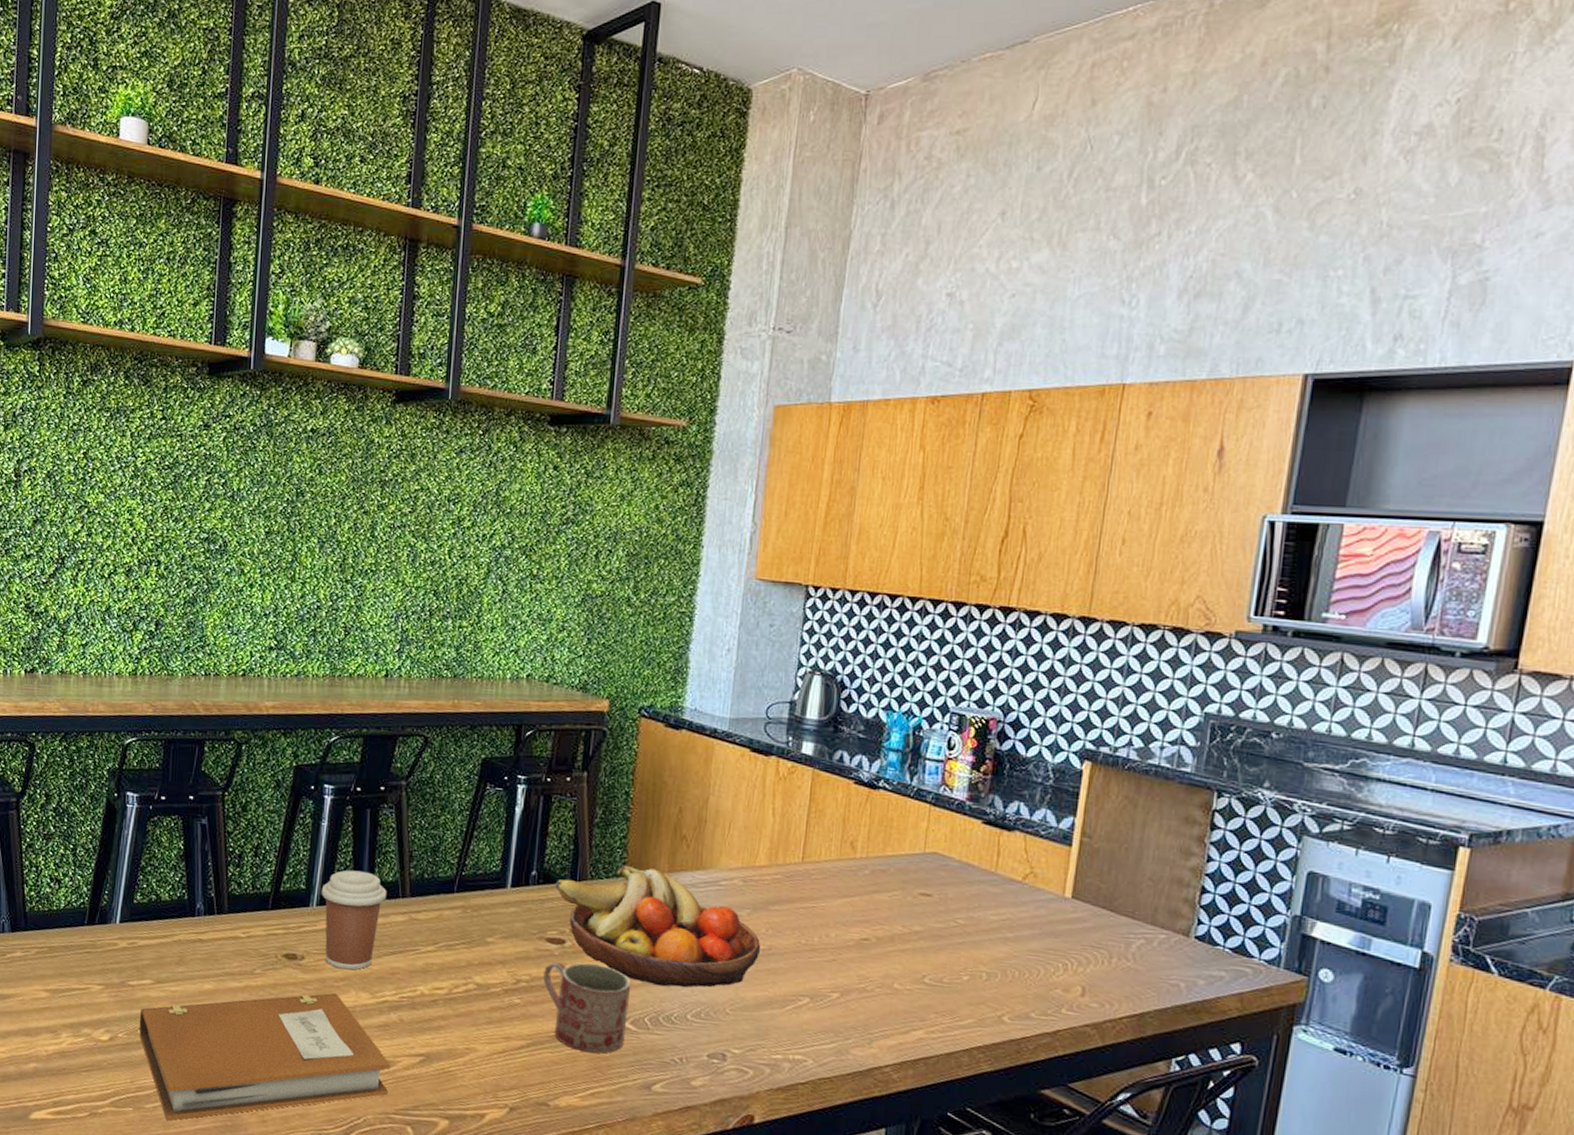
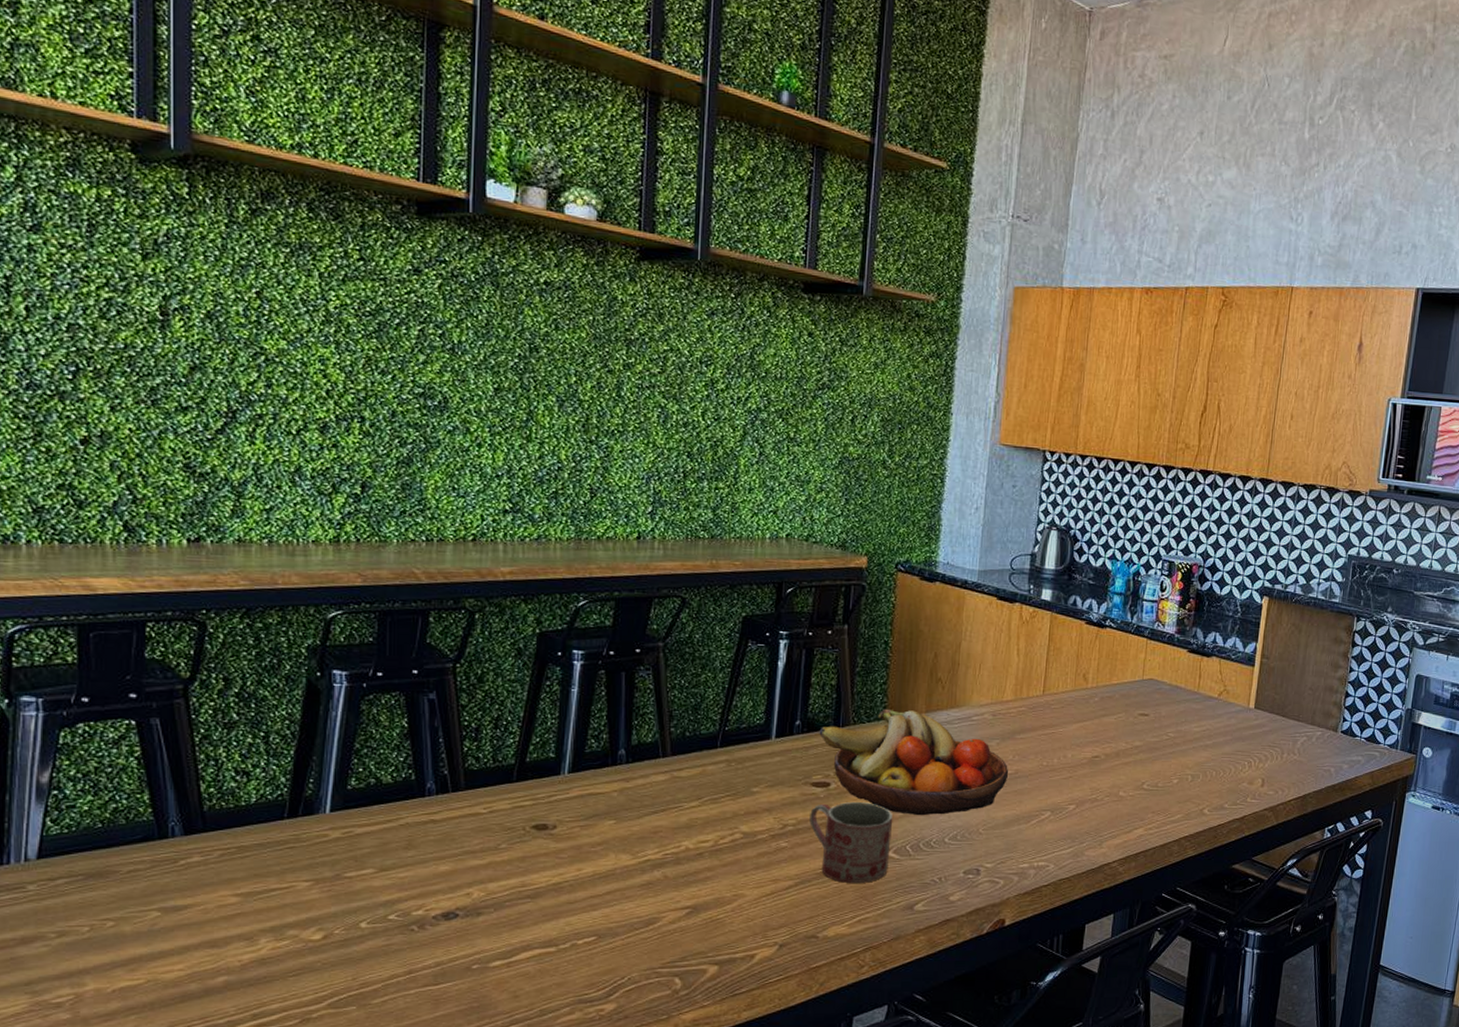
notebook: present [139,993,391,1121] -> none [360,858,655,1013]
coffee cup: present [321,870,387,970] -> none [573,734,646,834]

